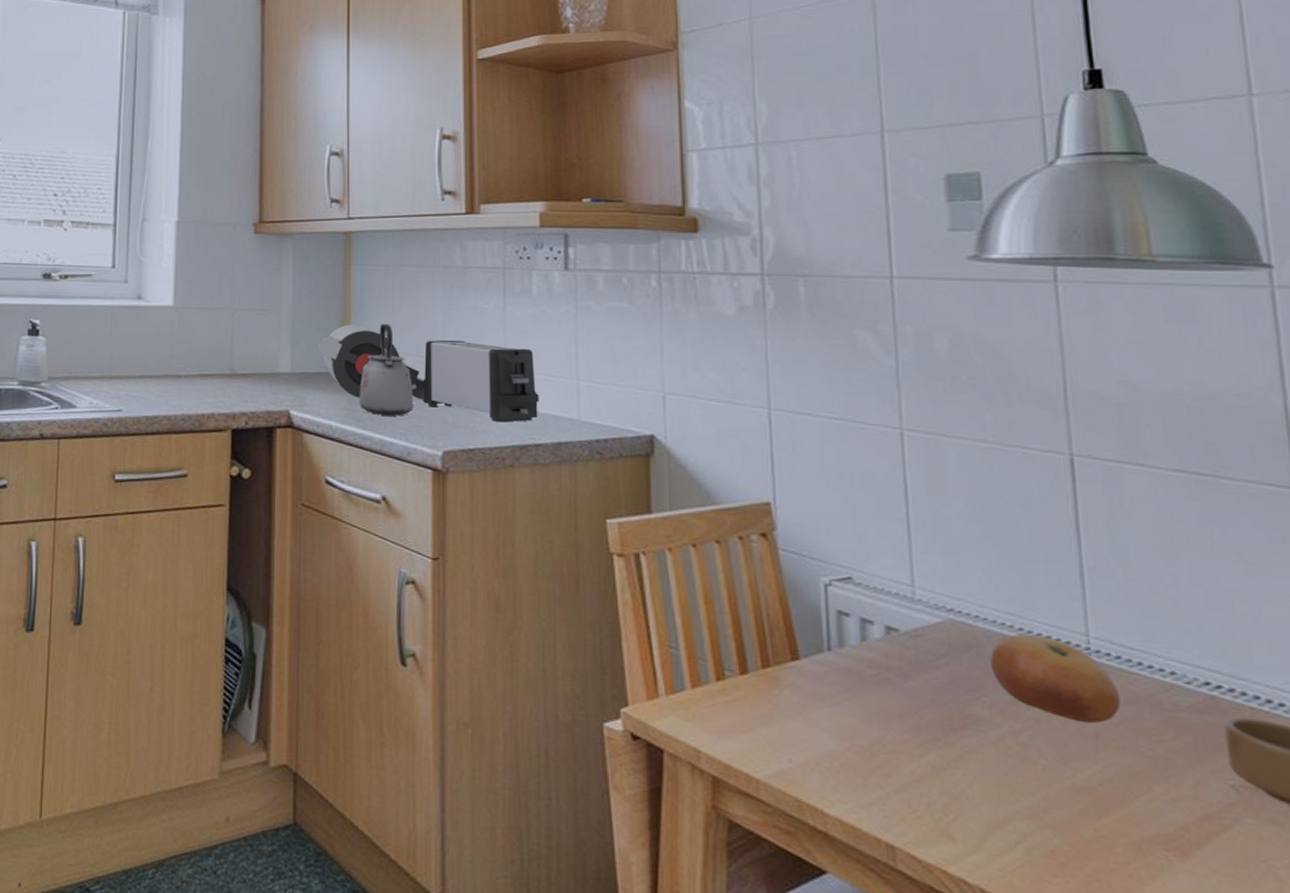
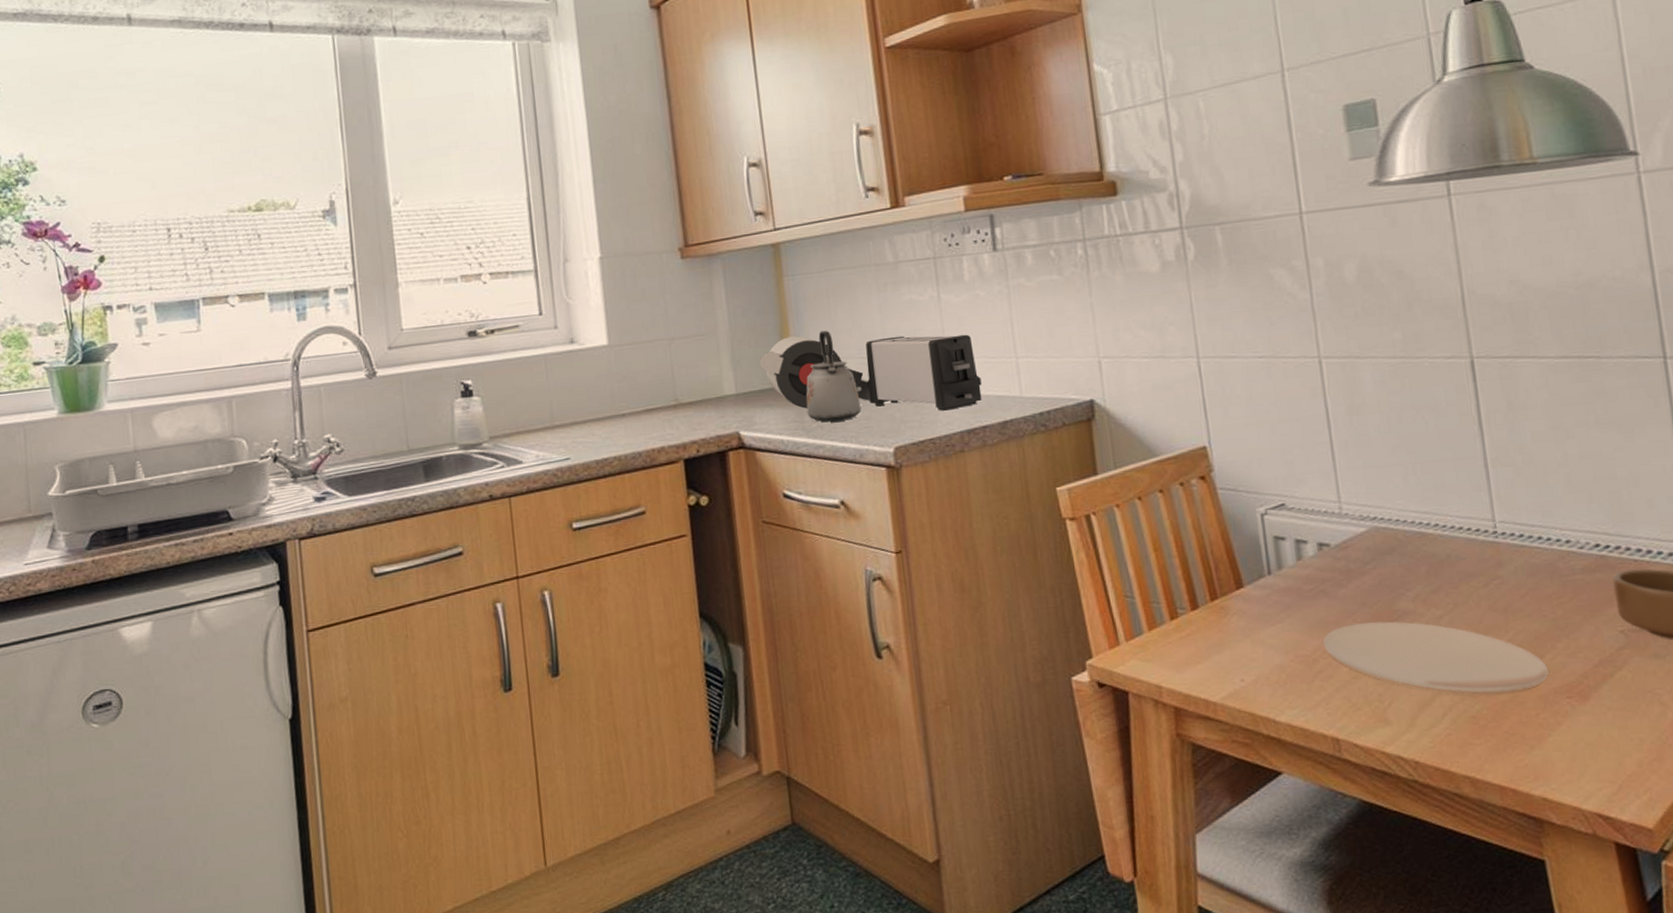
plate: none [884,721,1144,834] -> present [1323,621,1550,696]
fruit: present [990,633,1121,724] -> none [1411,528,1525,600]

